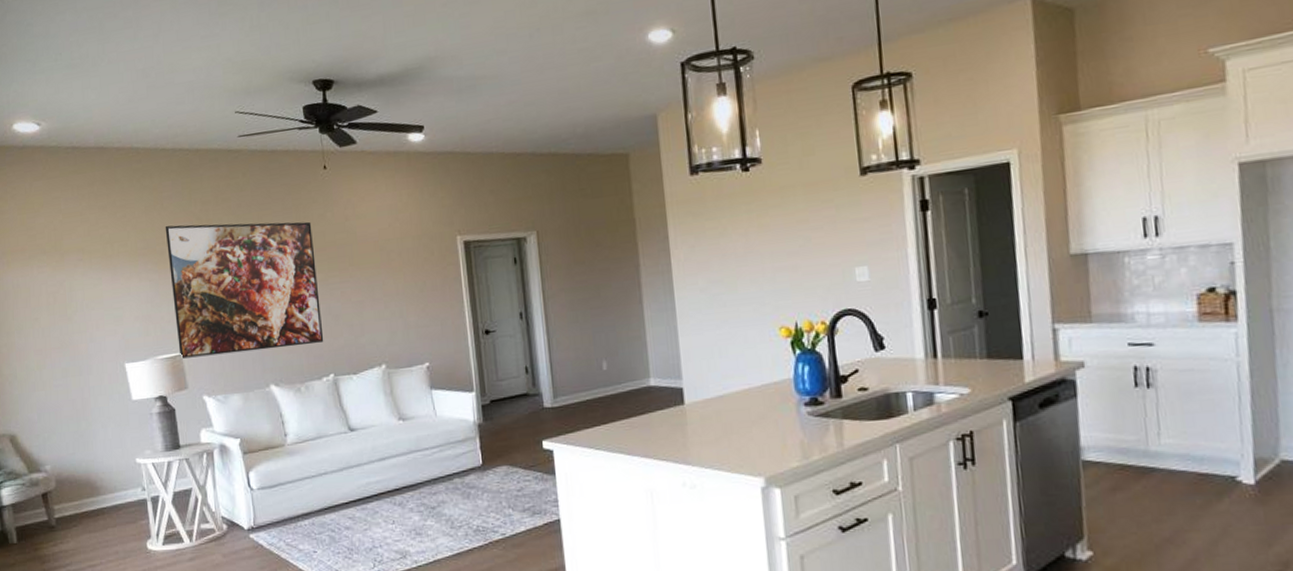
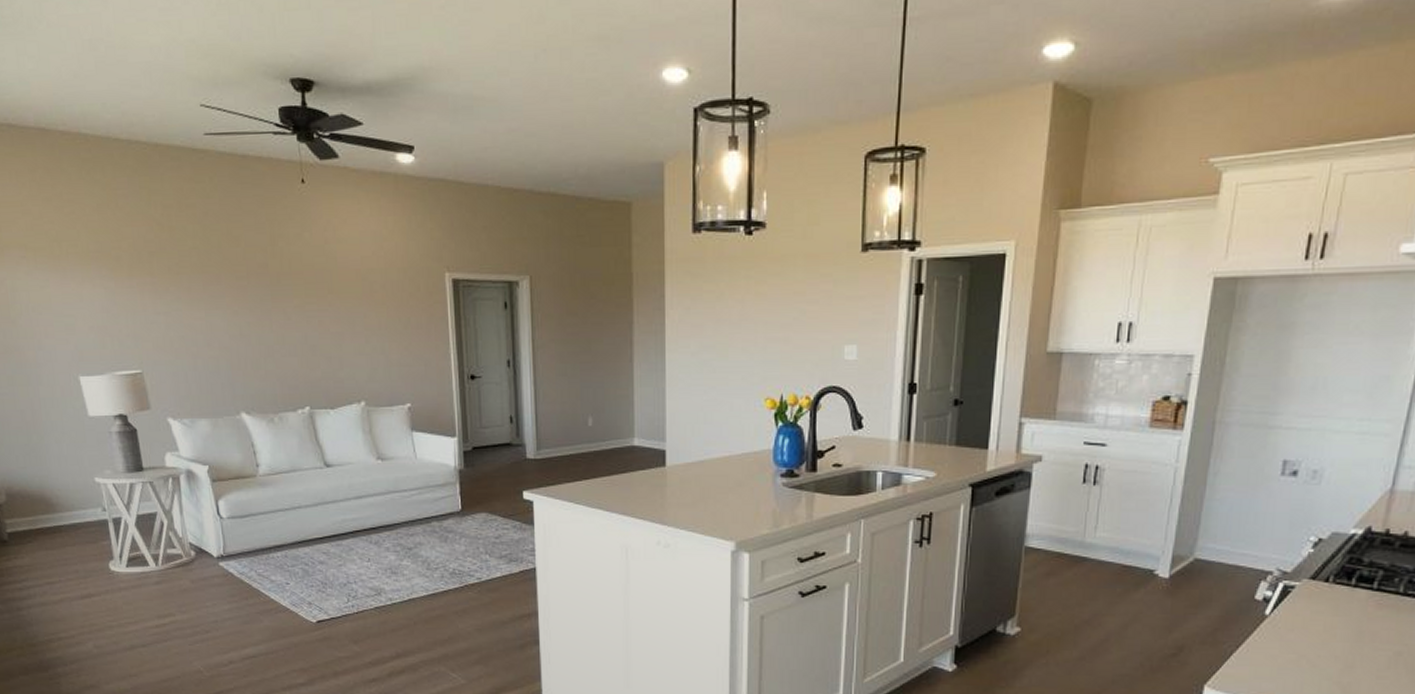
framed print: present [165,221,324,359] -> none [120,229,300,377]

